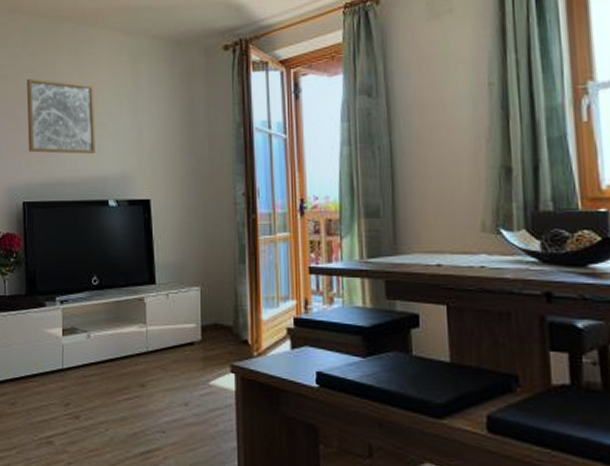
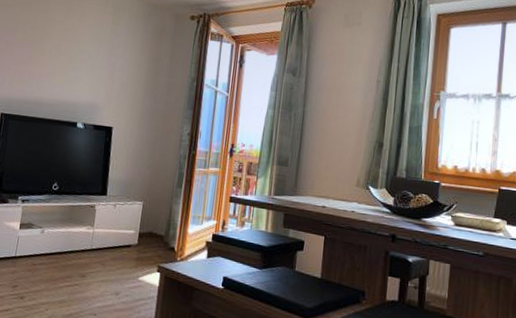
wall art: present [26,78,95,154] -> none [12,10,79,82]

